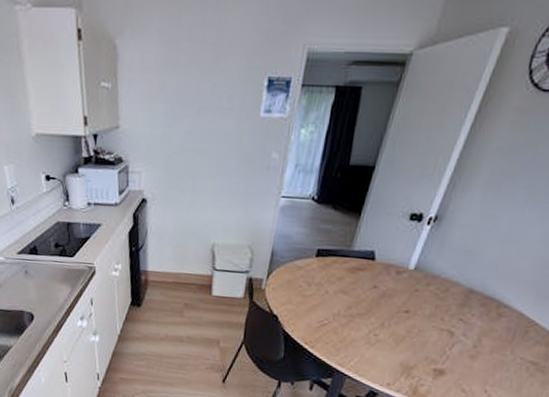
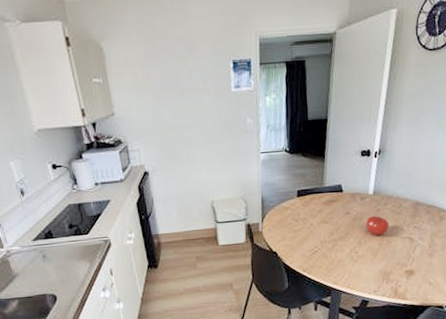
fruit: none [395,296,427,322] -> present [366,216,389,236]

